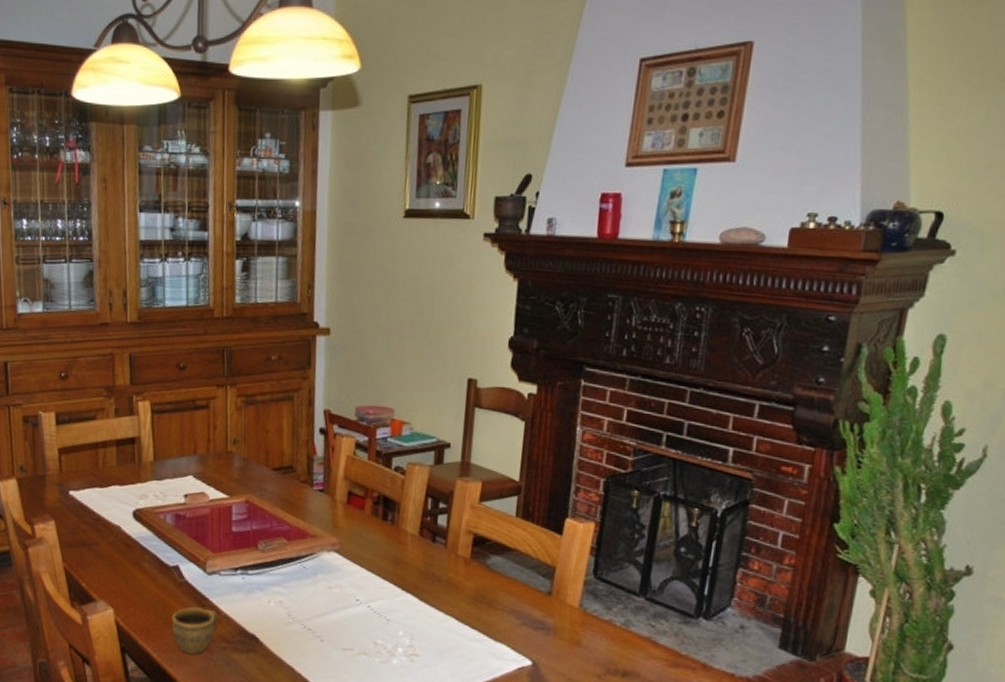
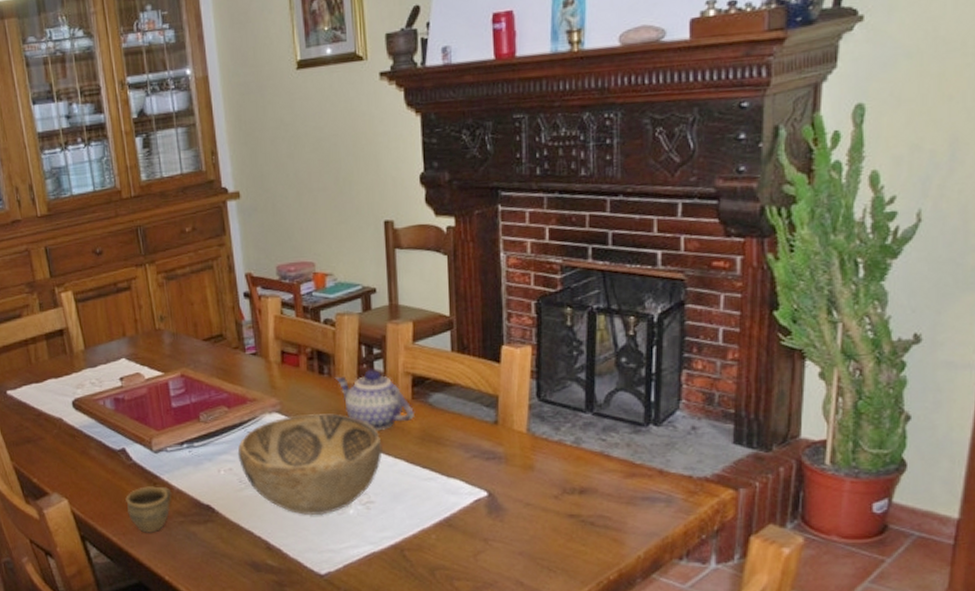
decorative bowl: none [290,557,435,662] -> present [237,413,383,516]
teapot: none [397,522,472,585] -> present [334,369,416,431]

